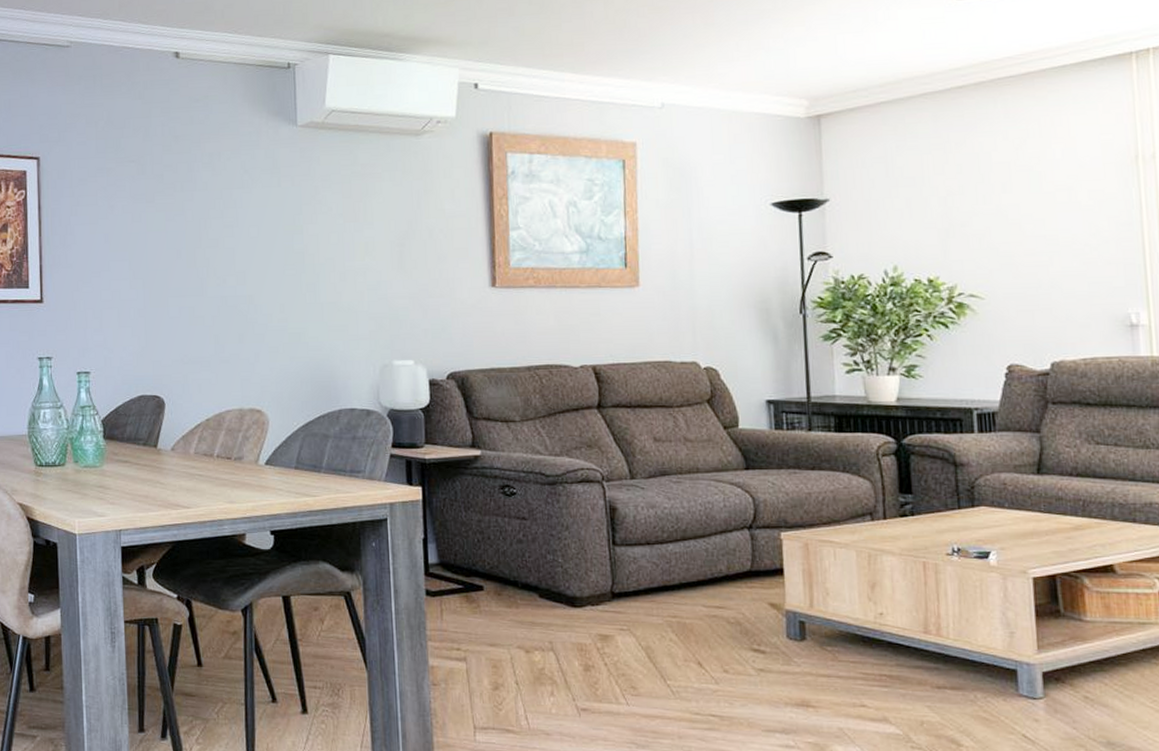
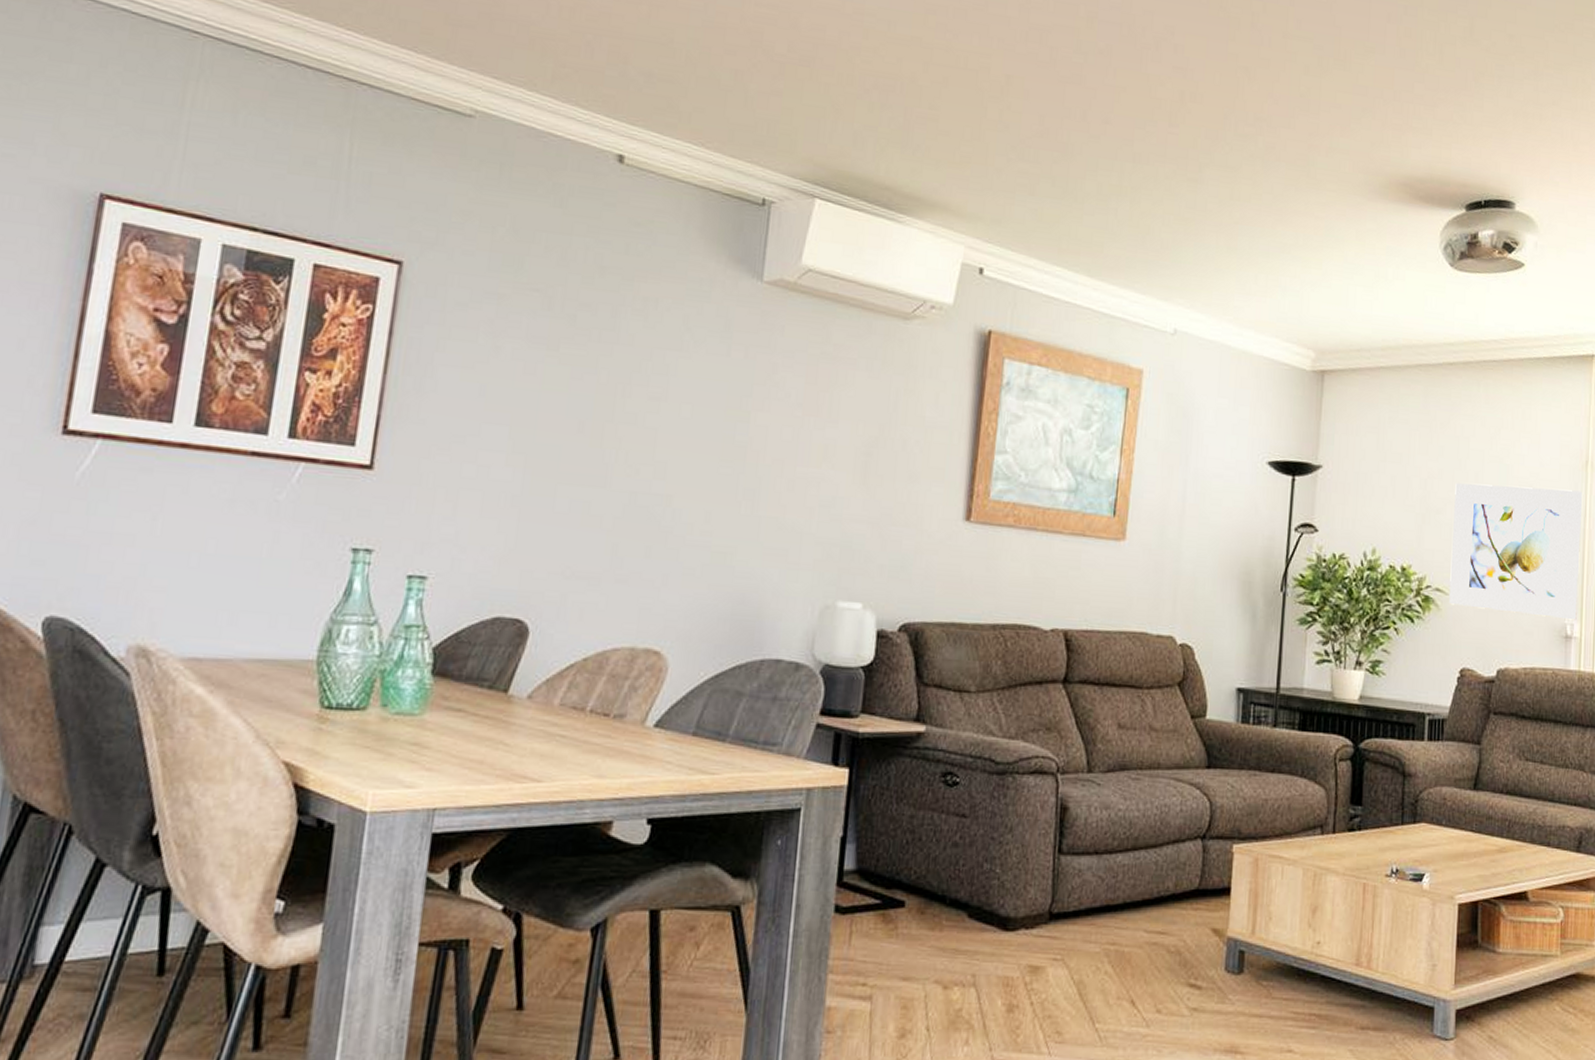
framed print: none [980,185,1143,310] -> present [1449,483,1583,621]

